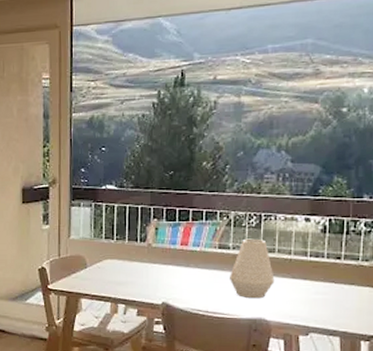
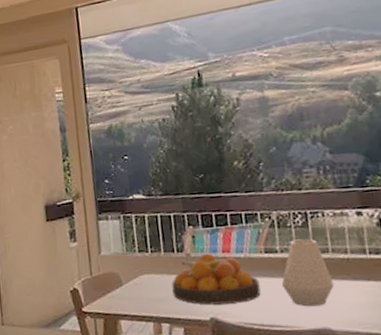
fruit bowl: none [132,244,210,291] -> present [171,253,261,305]

